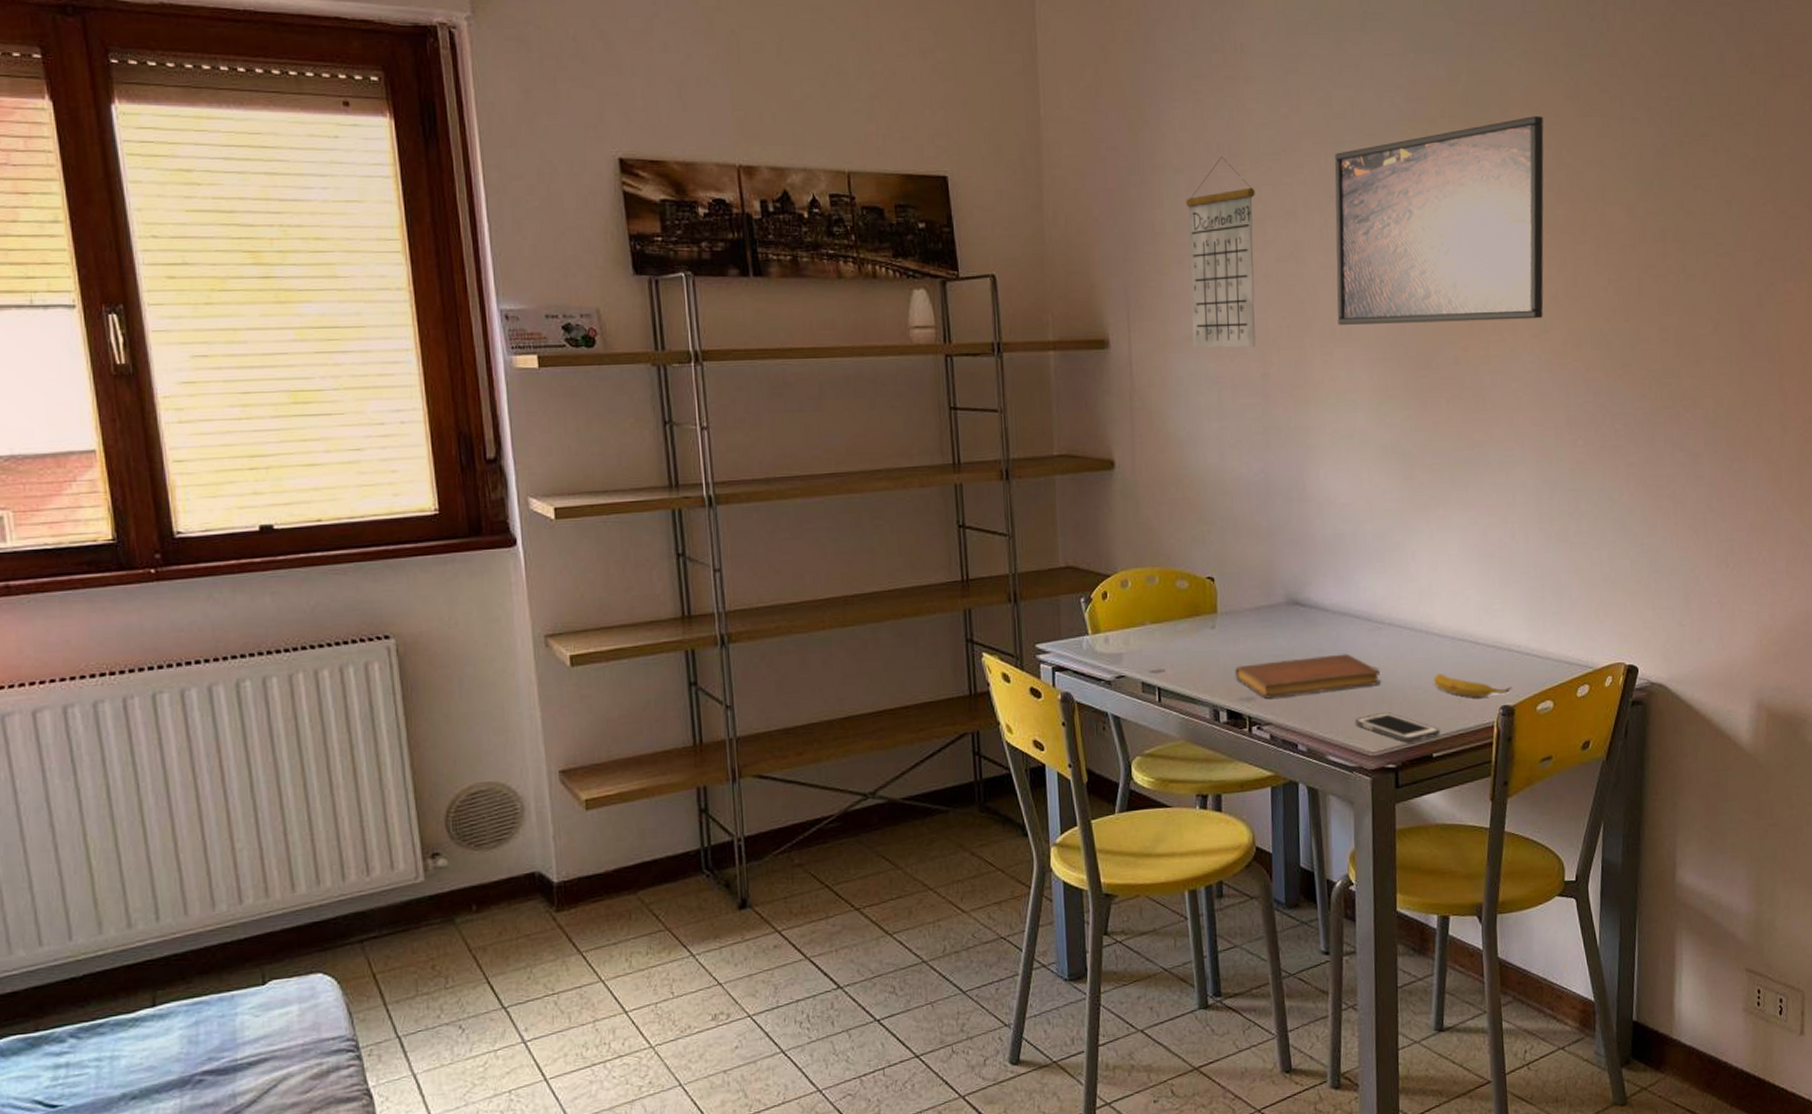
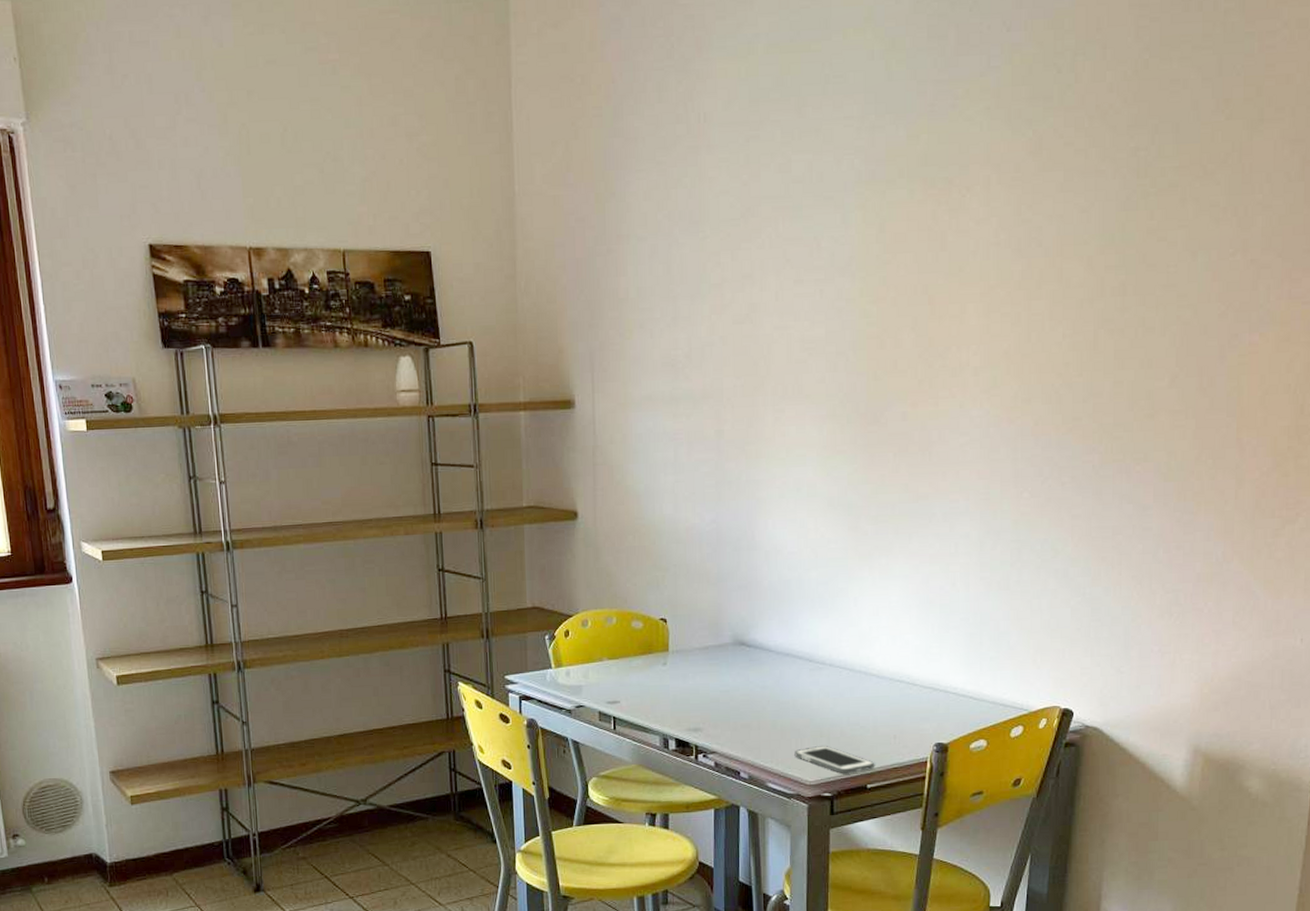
calendar: present [1186,156,1256,349] -> none [648,224,714,408]
notebook: present [1235,653,1381,699] -> none [684,691,820,730]
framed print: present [1334,116,1544,325] -> none [789,173,1003,384]
banana: present [1433,674,1513,698] -> none [870,712,947,735]

